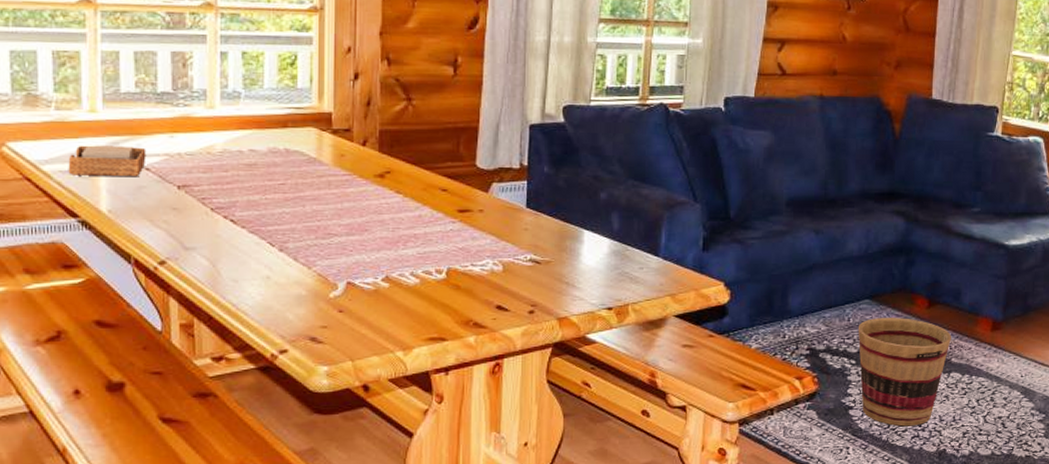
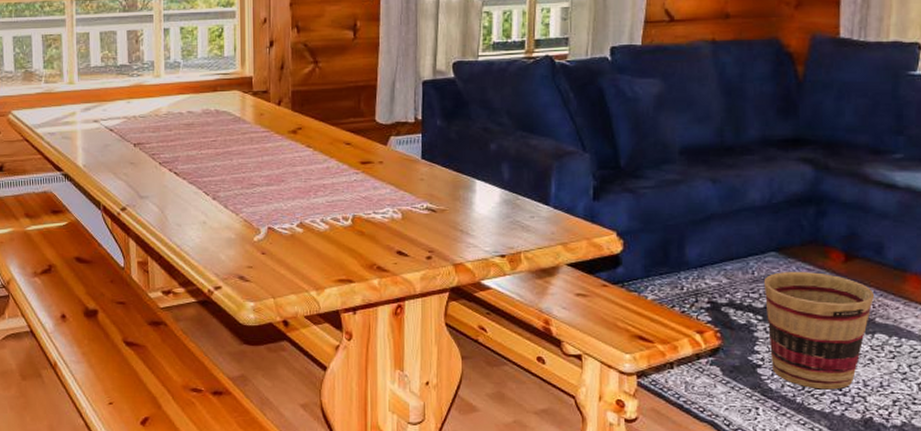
napkin holder: present [68,145,147,177] -> none [54,111,110,137]

